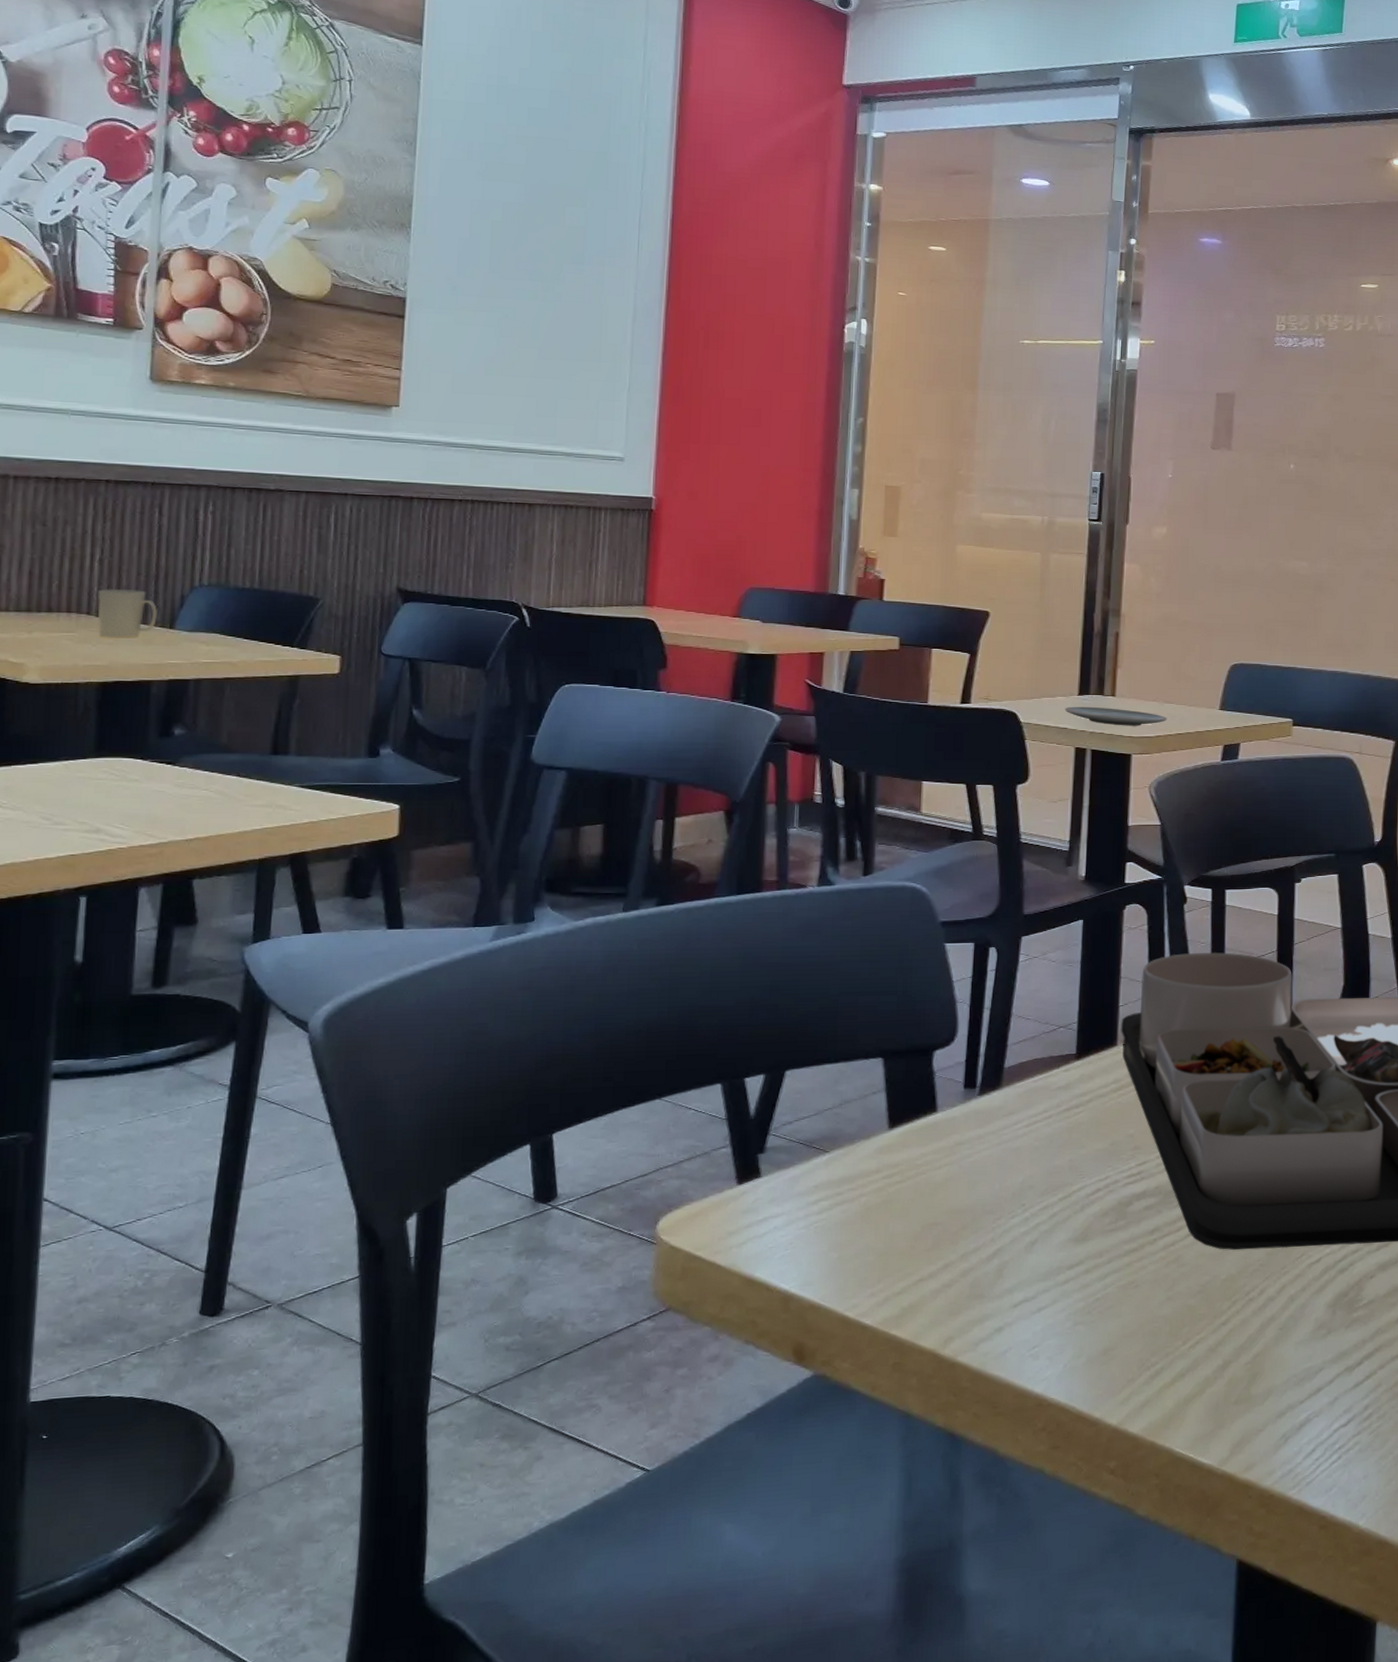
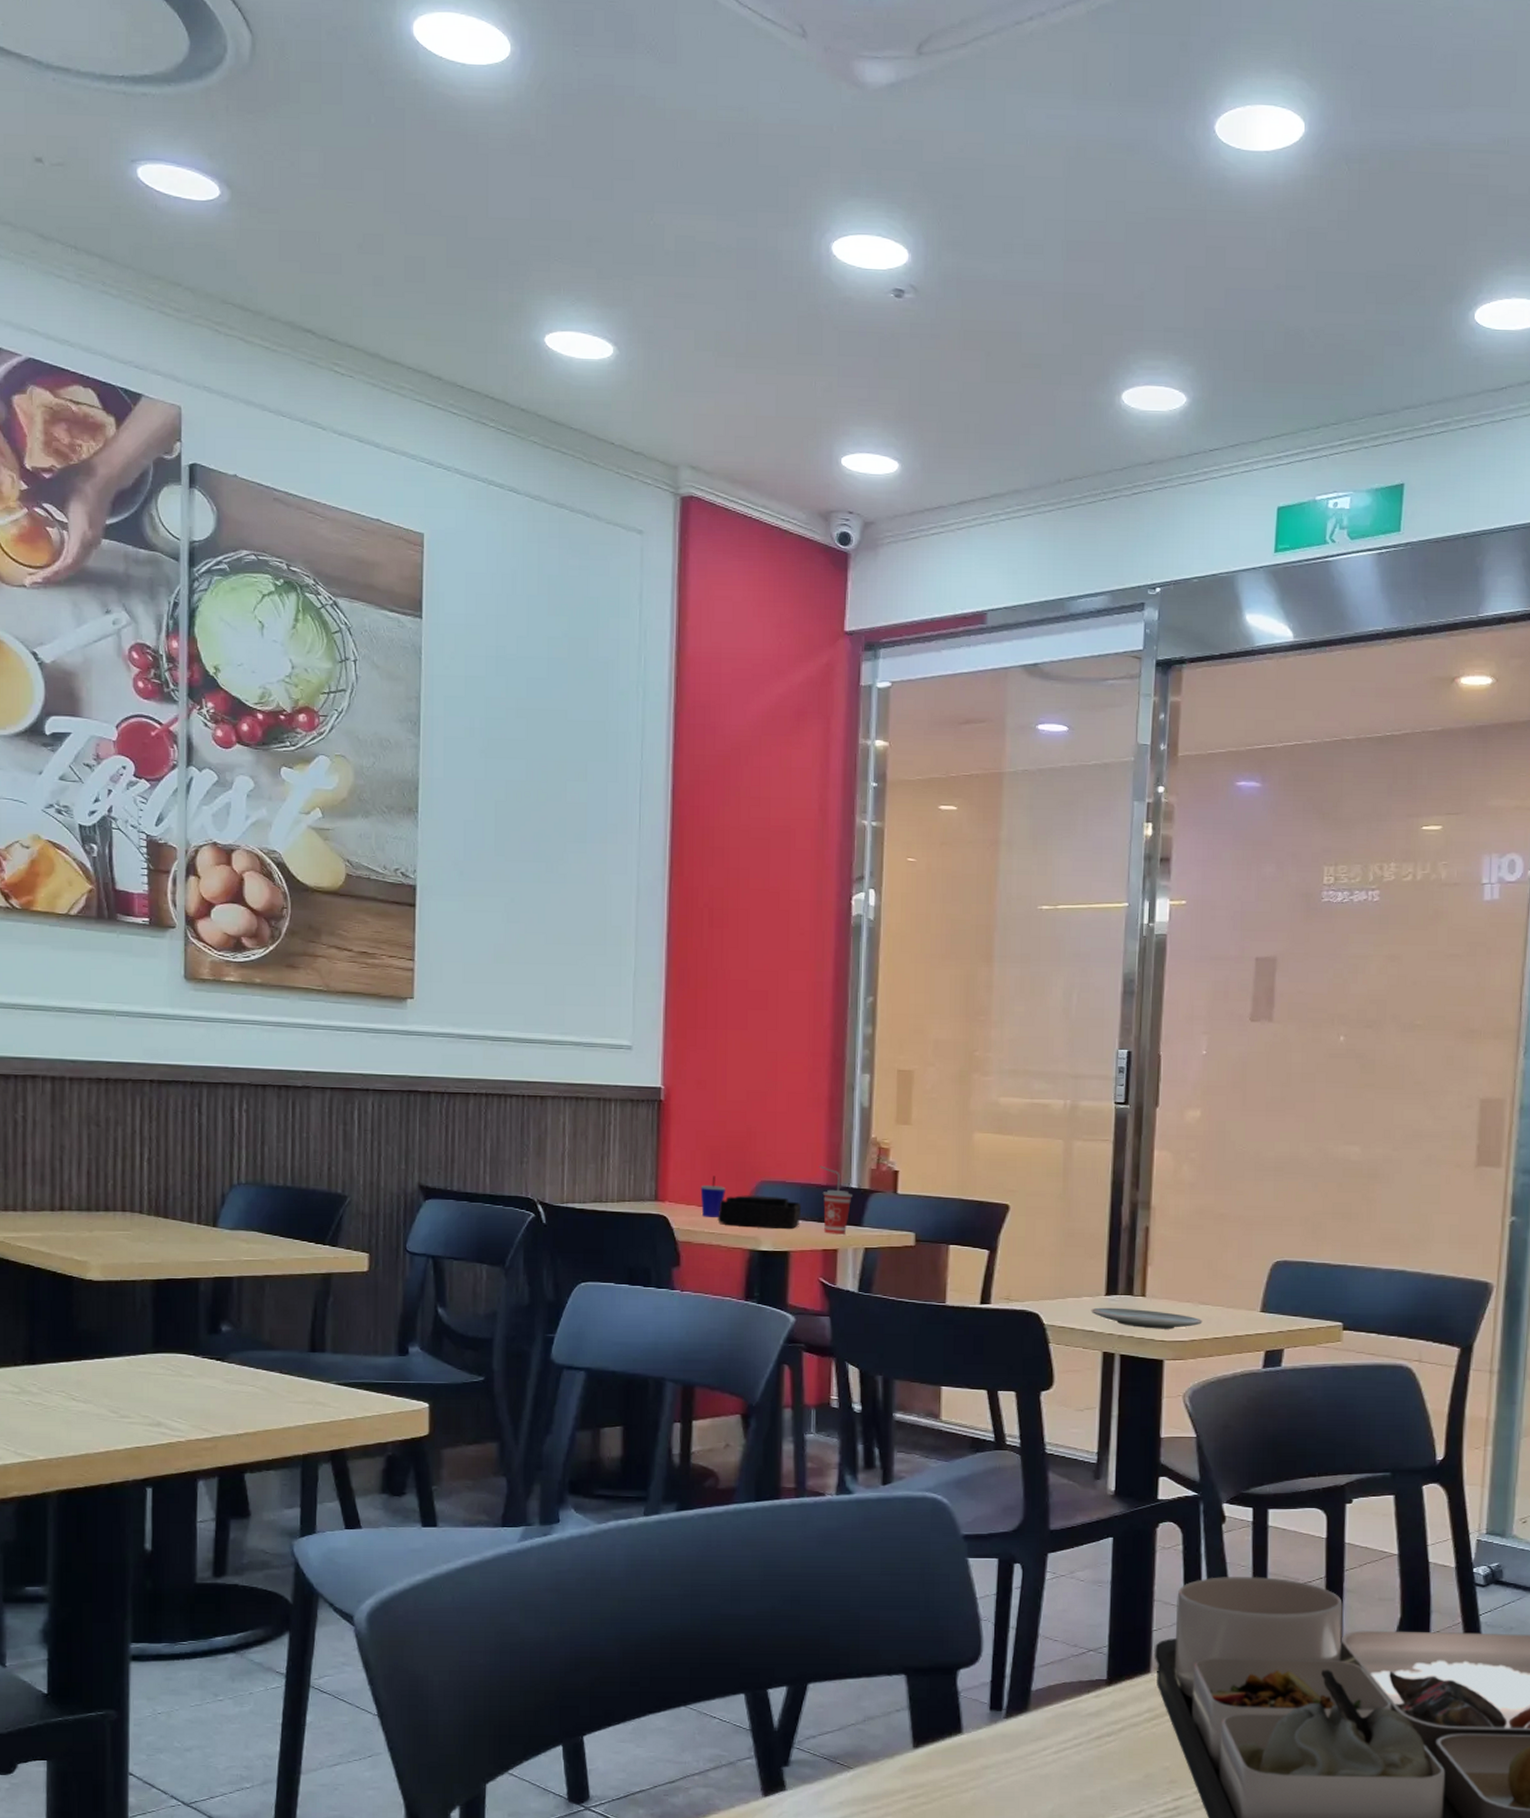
mug: present [97,588,157,639] -> none [148,1187,201,1237]
beverage cup: none [689,582,714,622] -> present [700,1176,725,1217]
napkin holder: none [706,601,790,634] -> present [717,1195,802,1230]
beverage cup: none [807,573,839,639] -> present [819,1165,852,1235]

